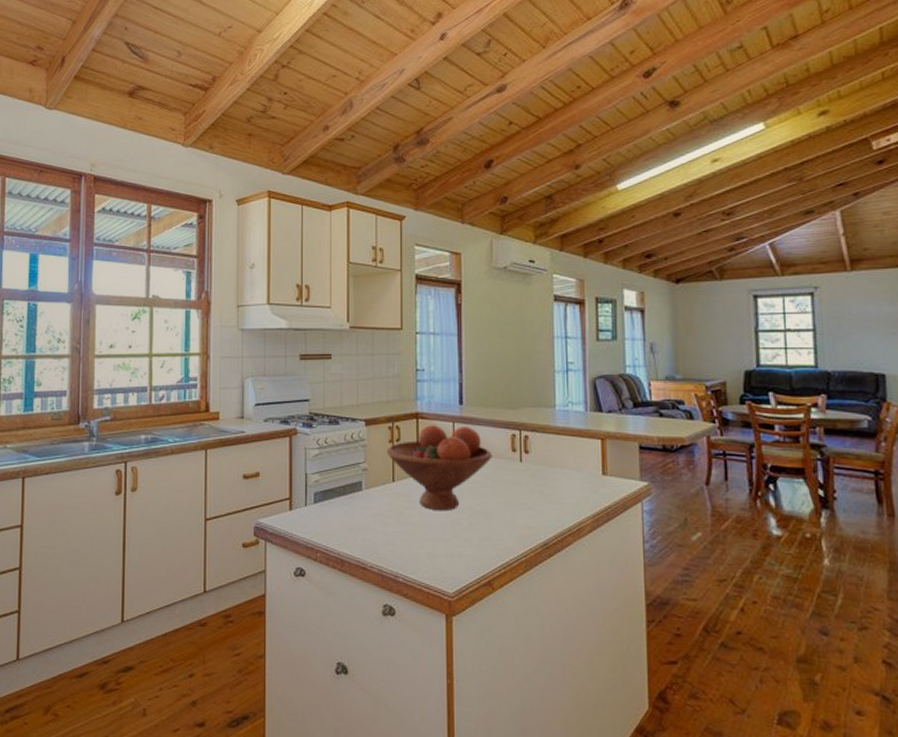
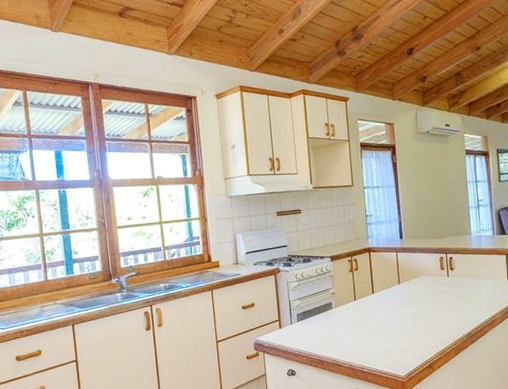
fruit bowl: present [387,425,493,512] -> none [348,255,427,318]

